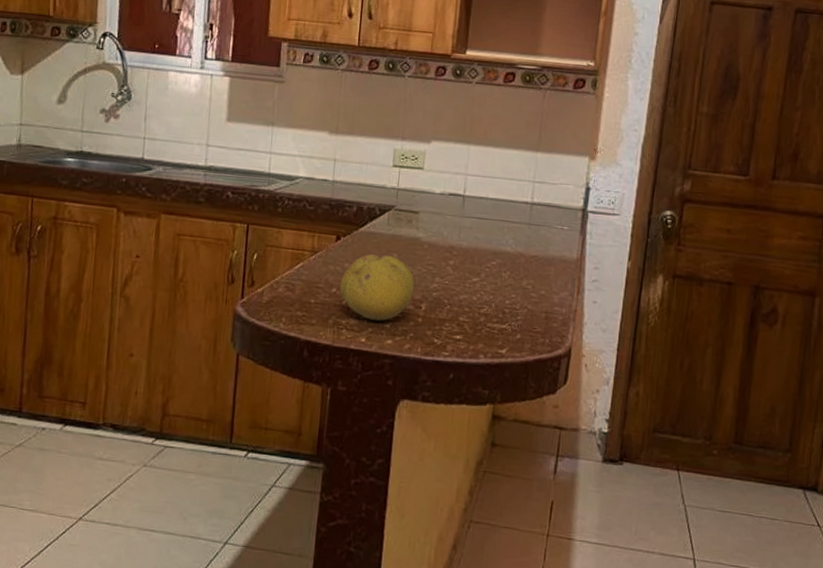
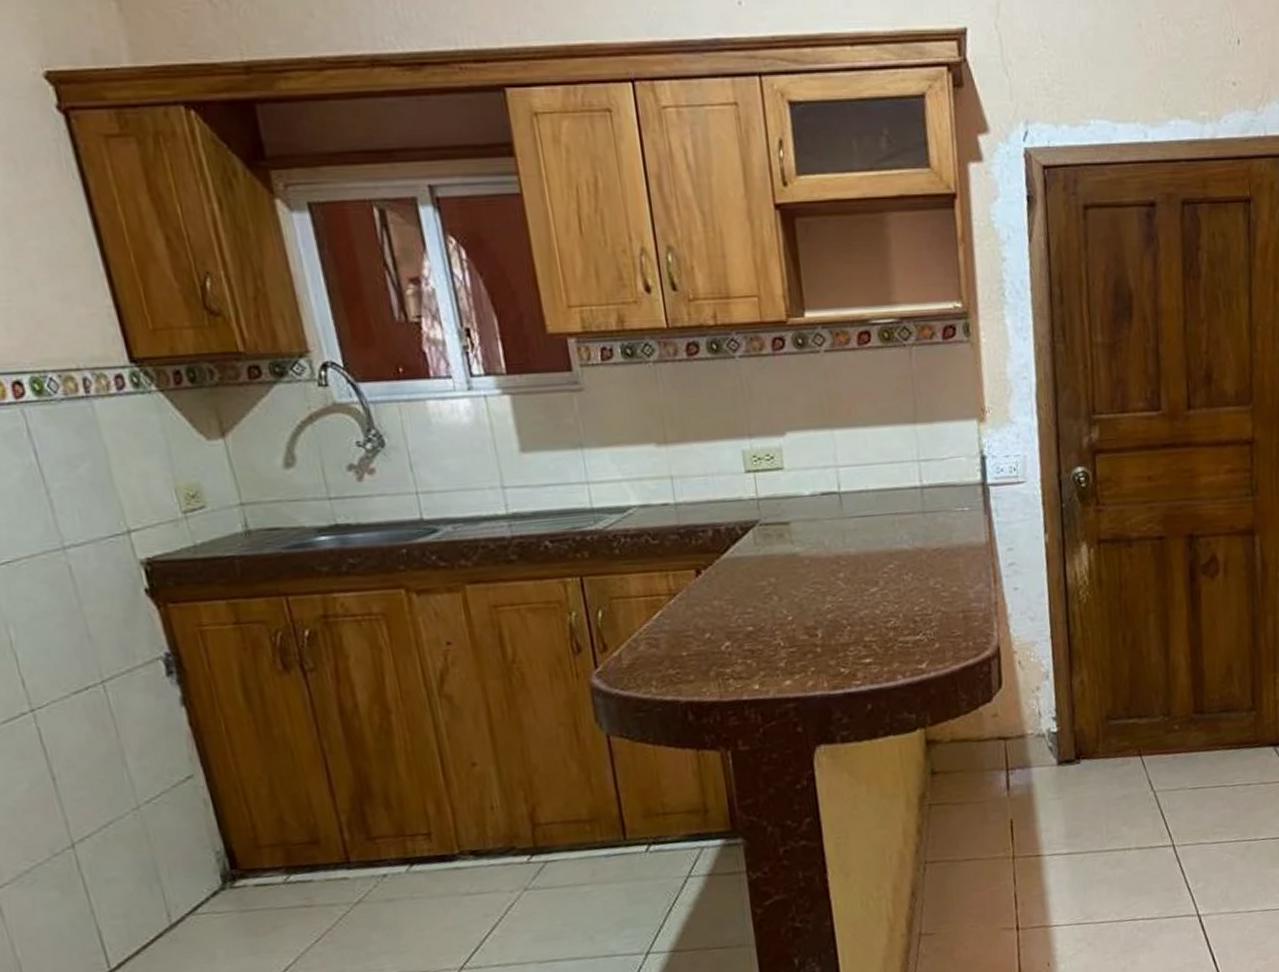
fruit: present [339,253,415,321] -> none [712,580,804,662]

